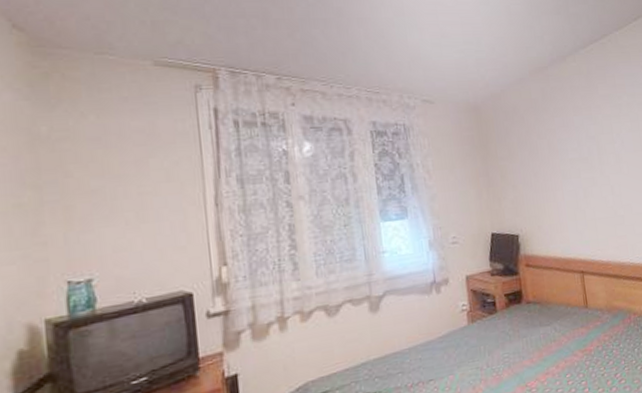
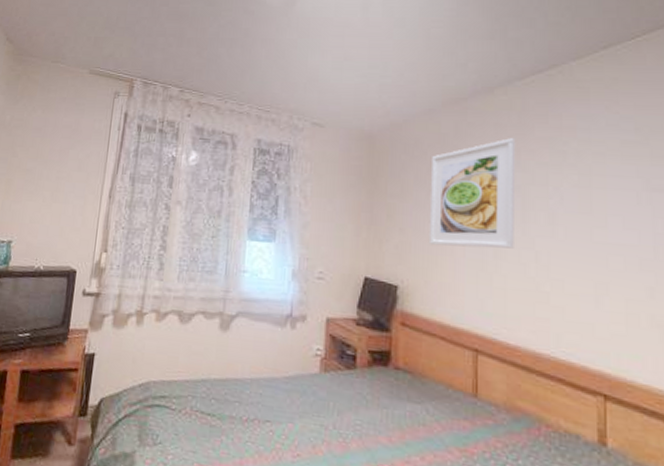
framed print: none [528,98,597,196] -> present [428,138,516,249]

